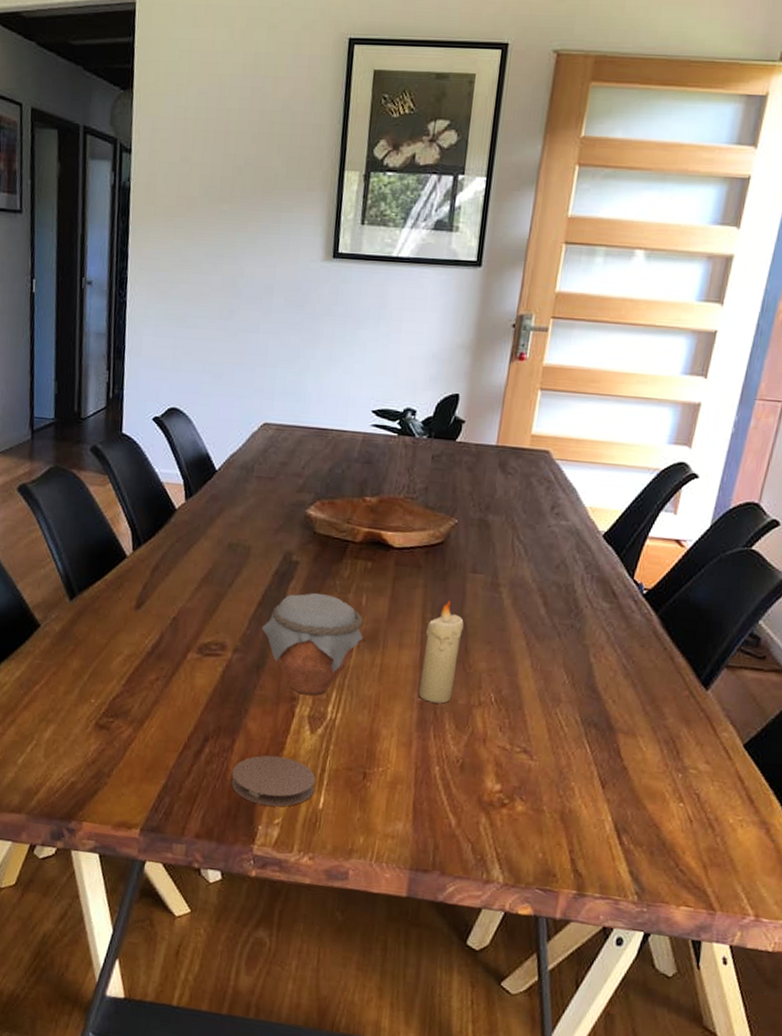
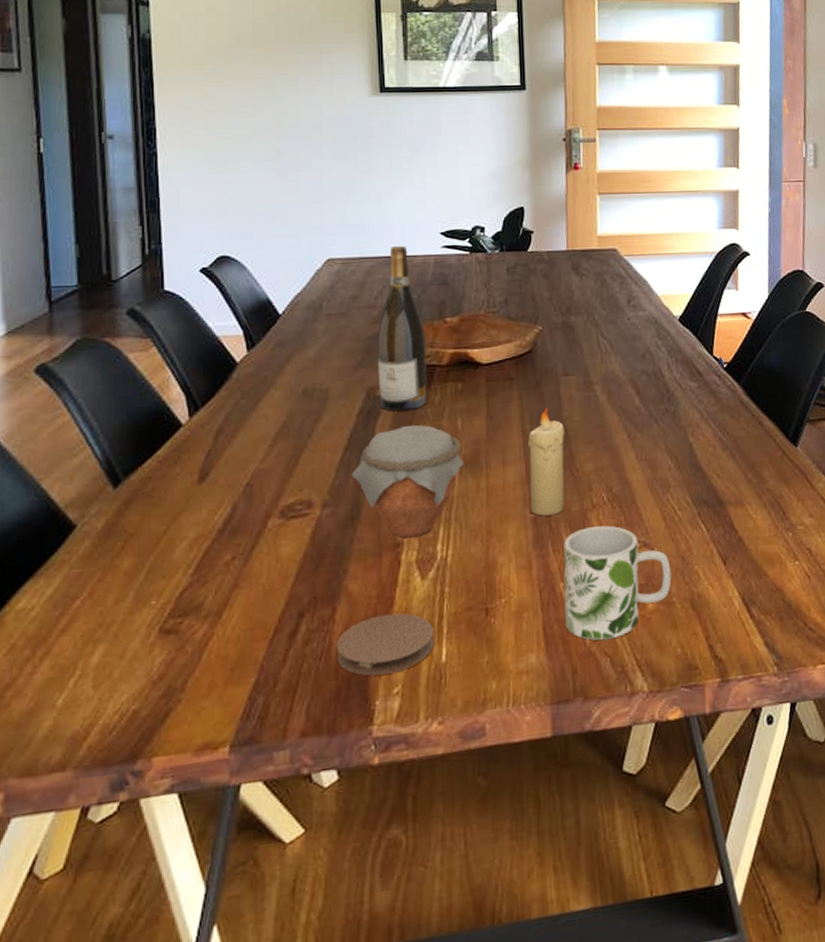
wine bottle: none [294,418,344,580] -> present [377,245,427,412]
mug: none [434,721,547,829] -> present [563,525,672,641]

